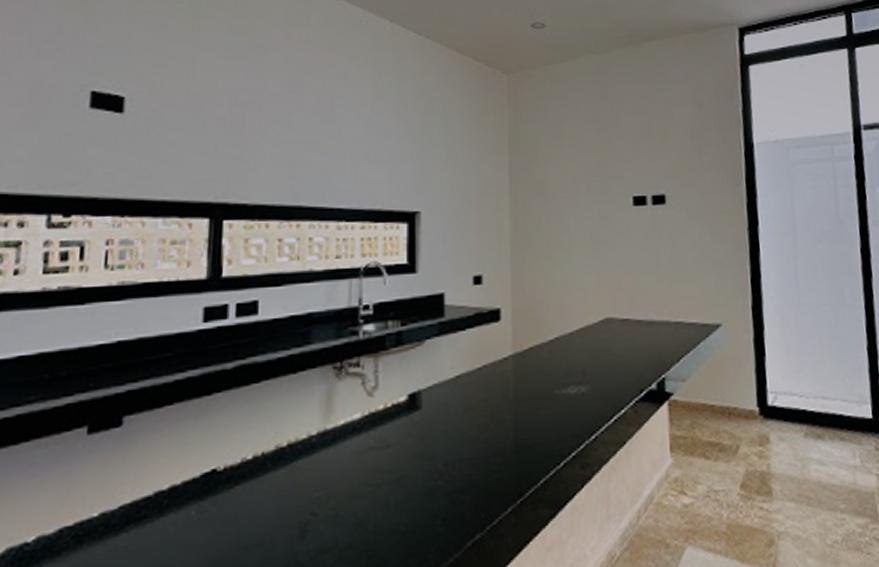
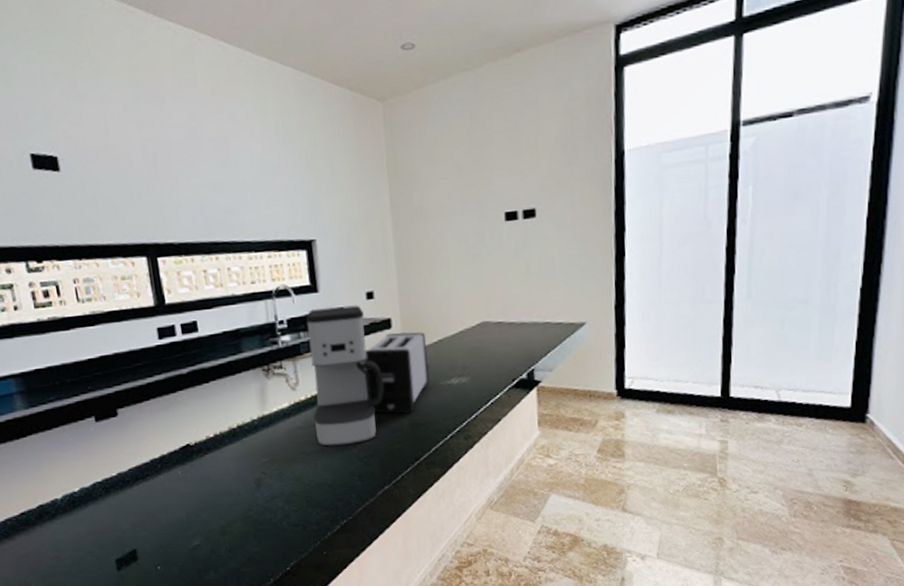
coffee maker: none [391,291,486,476] -> present [306,305,384,447]
toaster: none [463,326,542,432] -> present [364,332,429,414]

